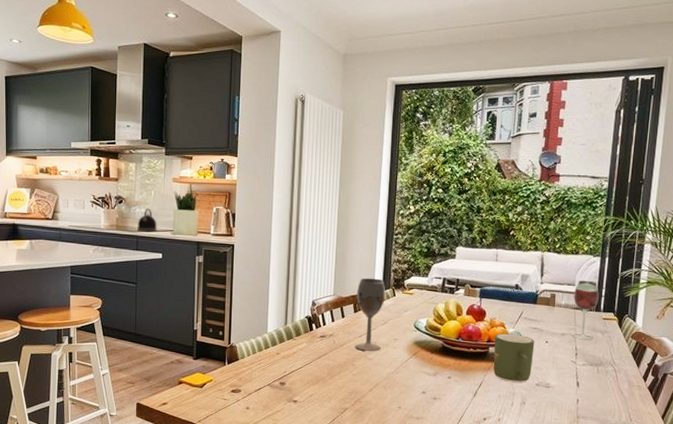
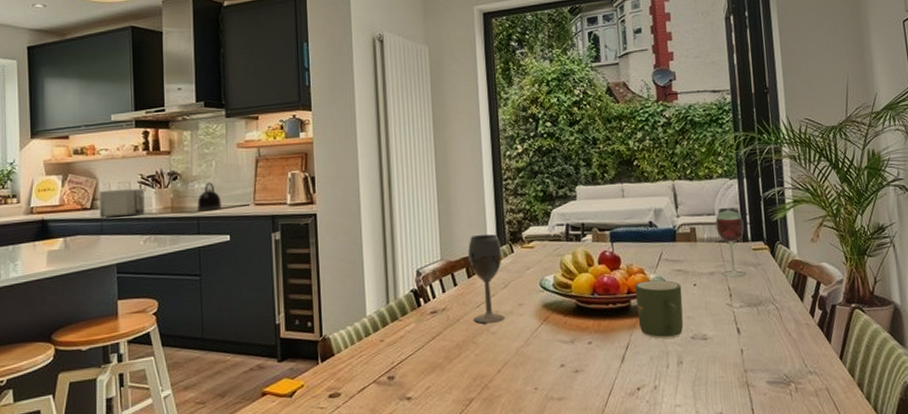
toaster: none [58,205,95,229] -> present [98,188,145,218]
planter: present [170,190,201,237] -> none [238,156,275,212]

